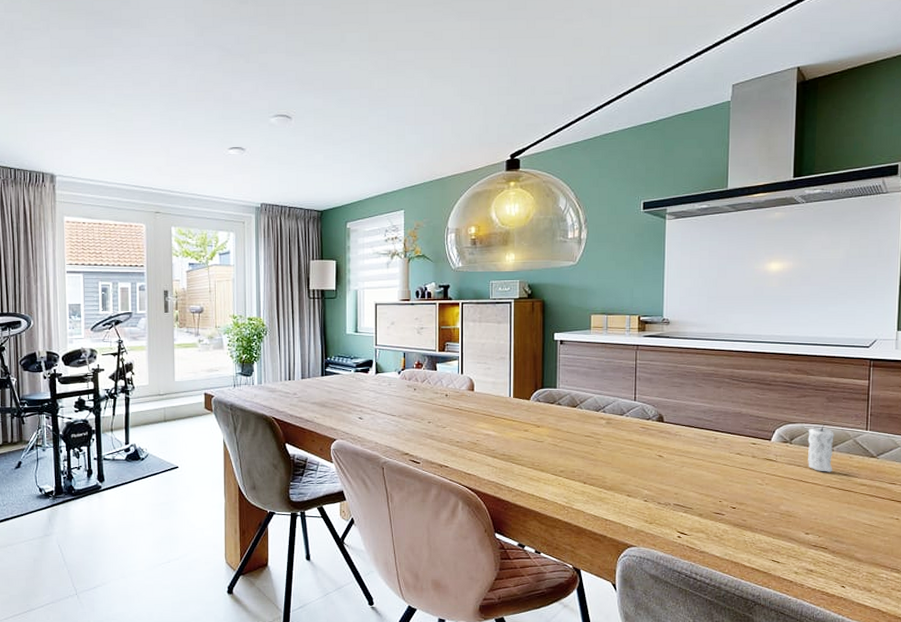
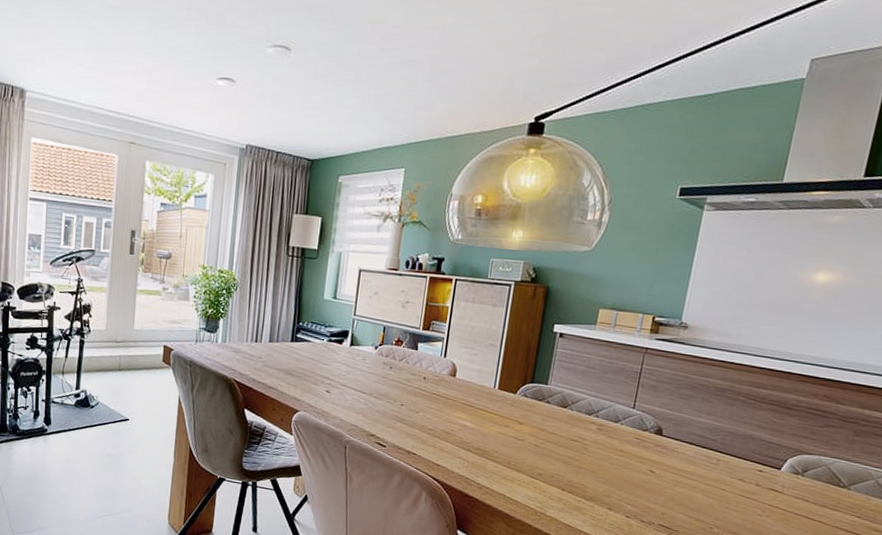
candle: present [807,423,834,472] -> none [818,459,855,512]

